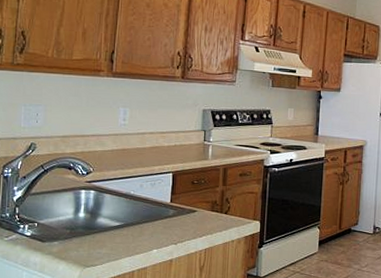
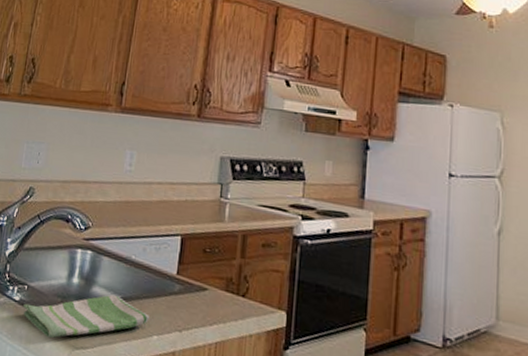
dish towel: none [35,223,149,262] -> present [23,294,149,339]

